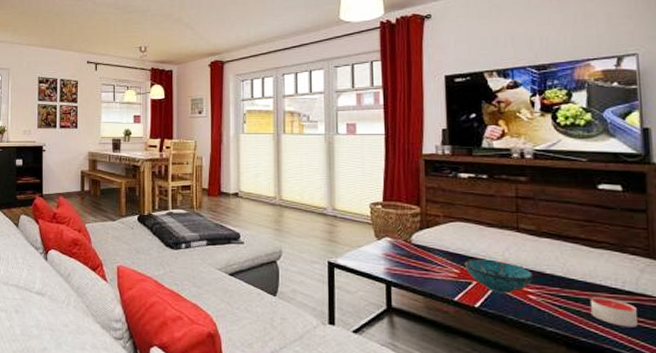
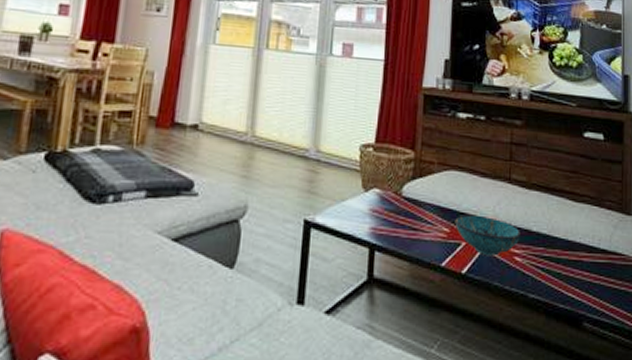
candle: present [590,297,637,327] -> none [569,256,609,289]

